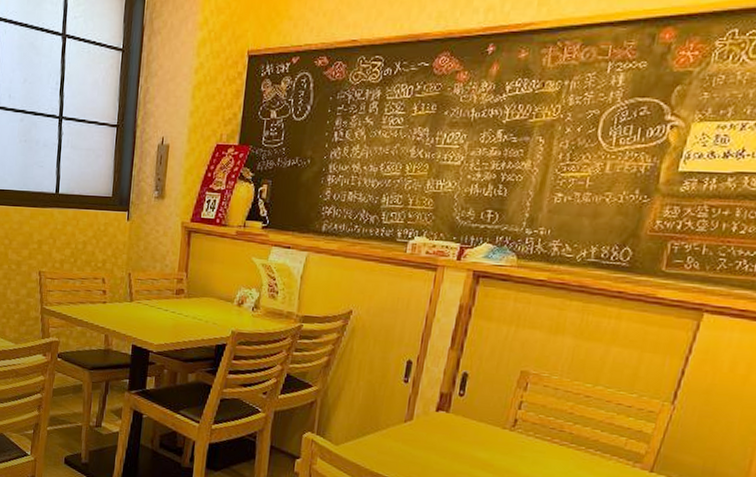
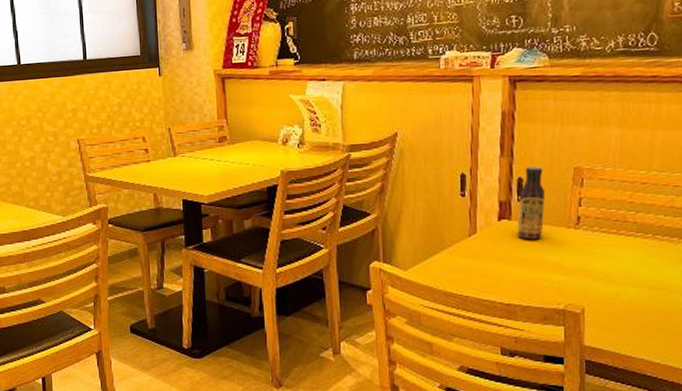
sauce bottle: none [452,363,490,435] -> present [517,166,546,240]

